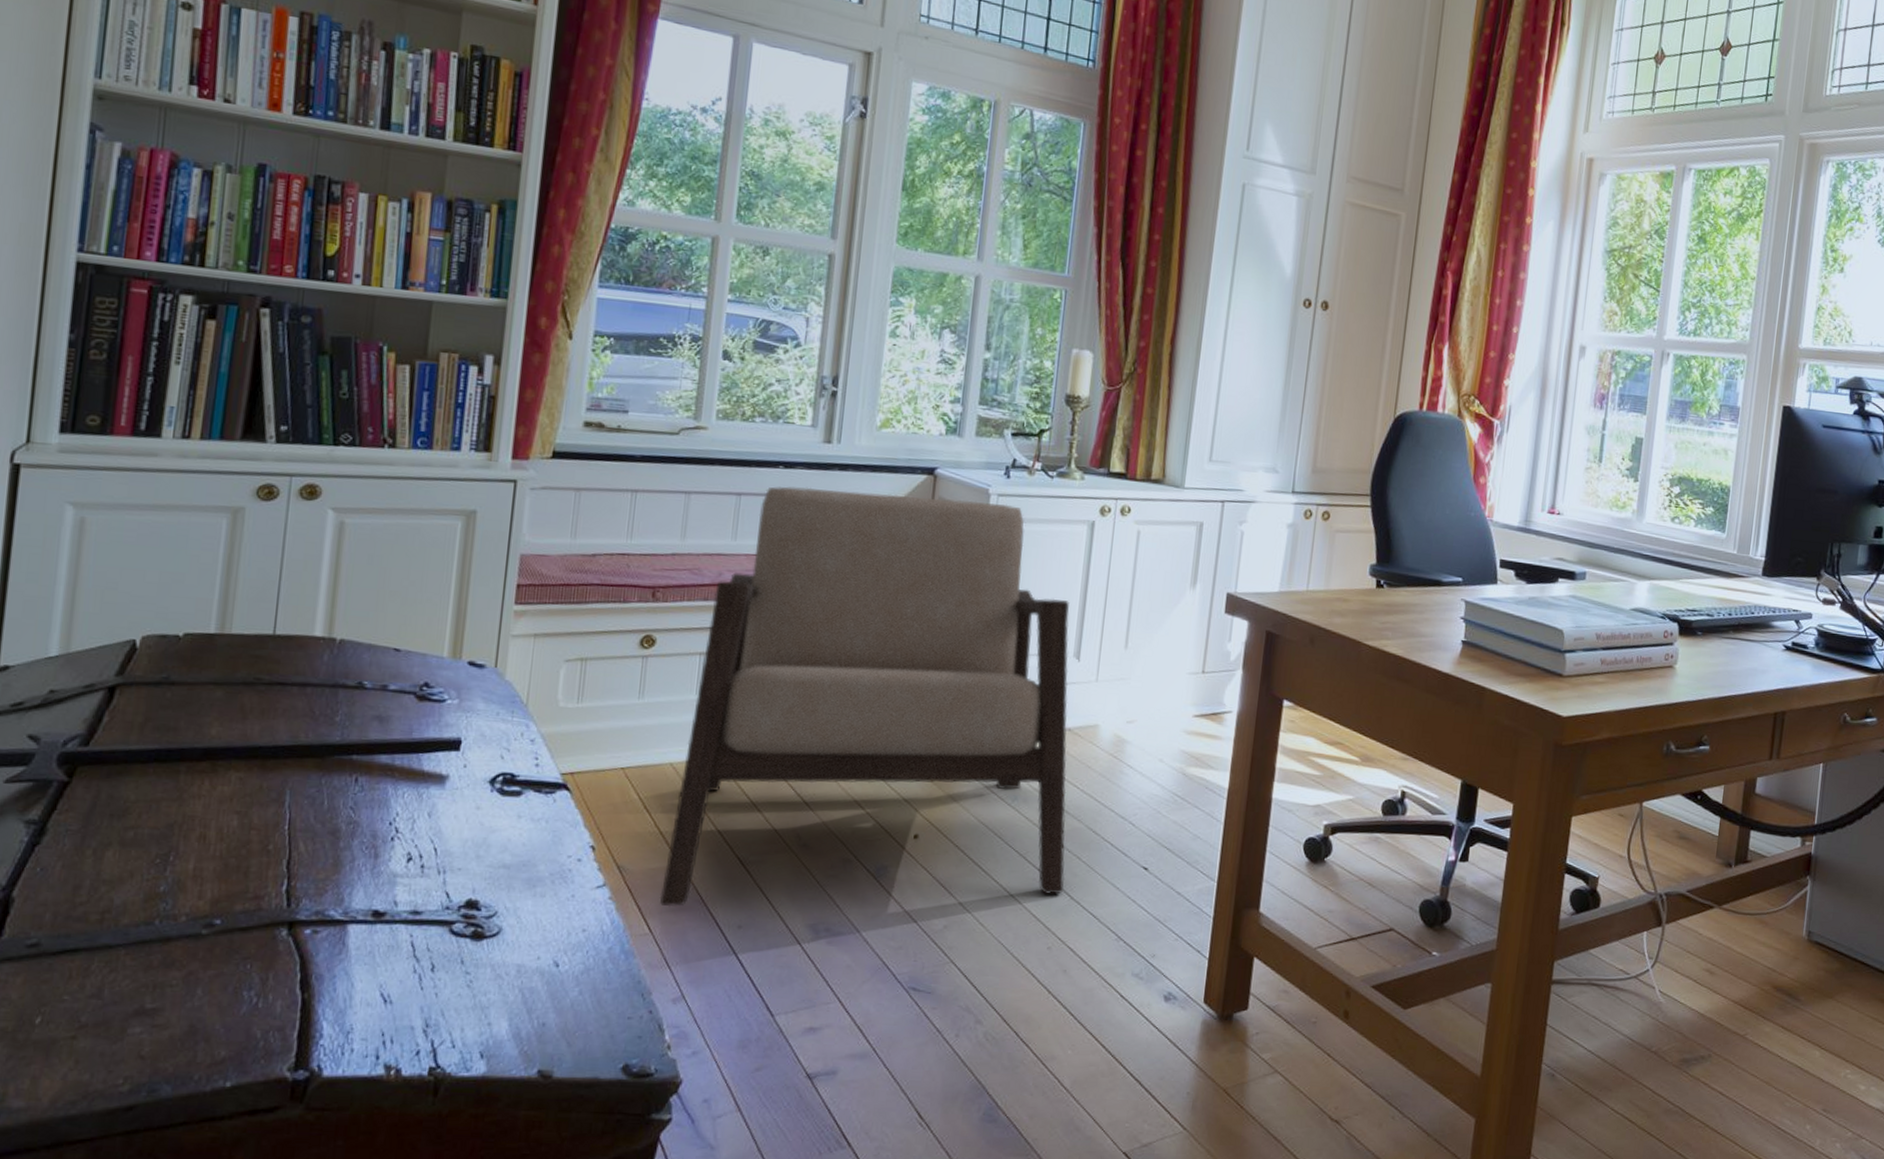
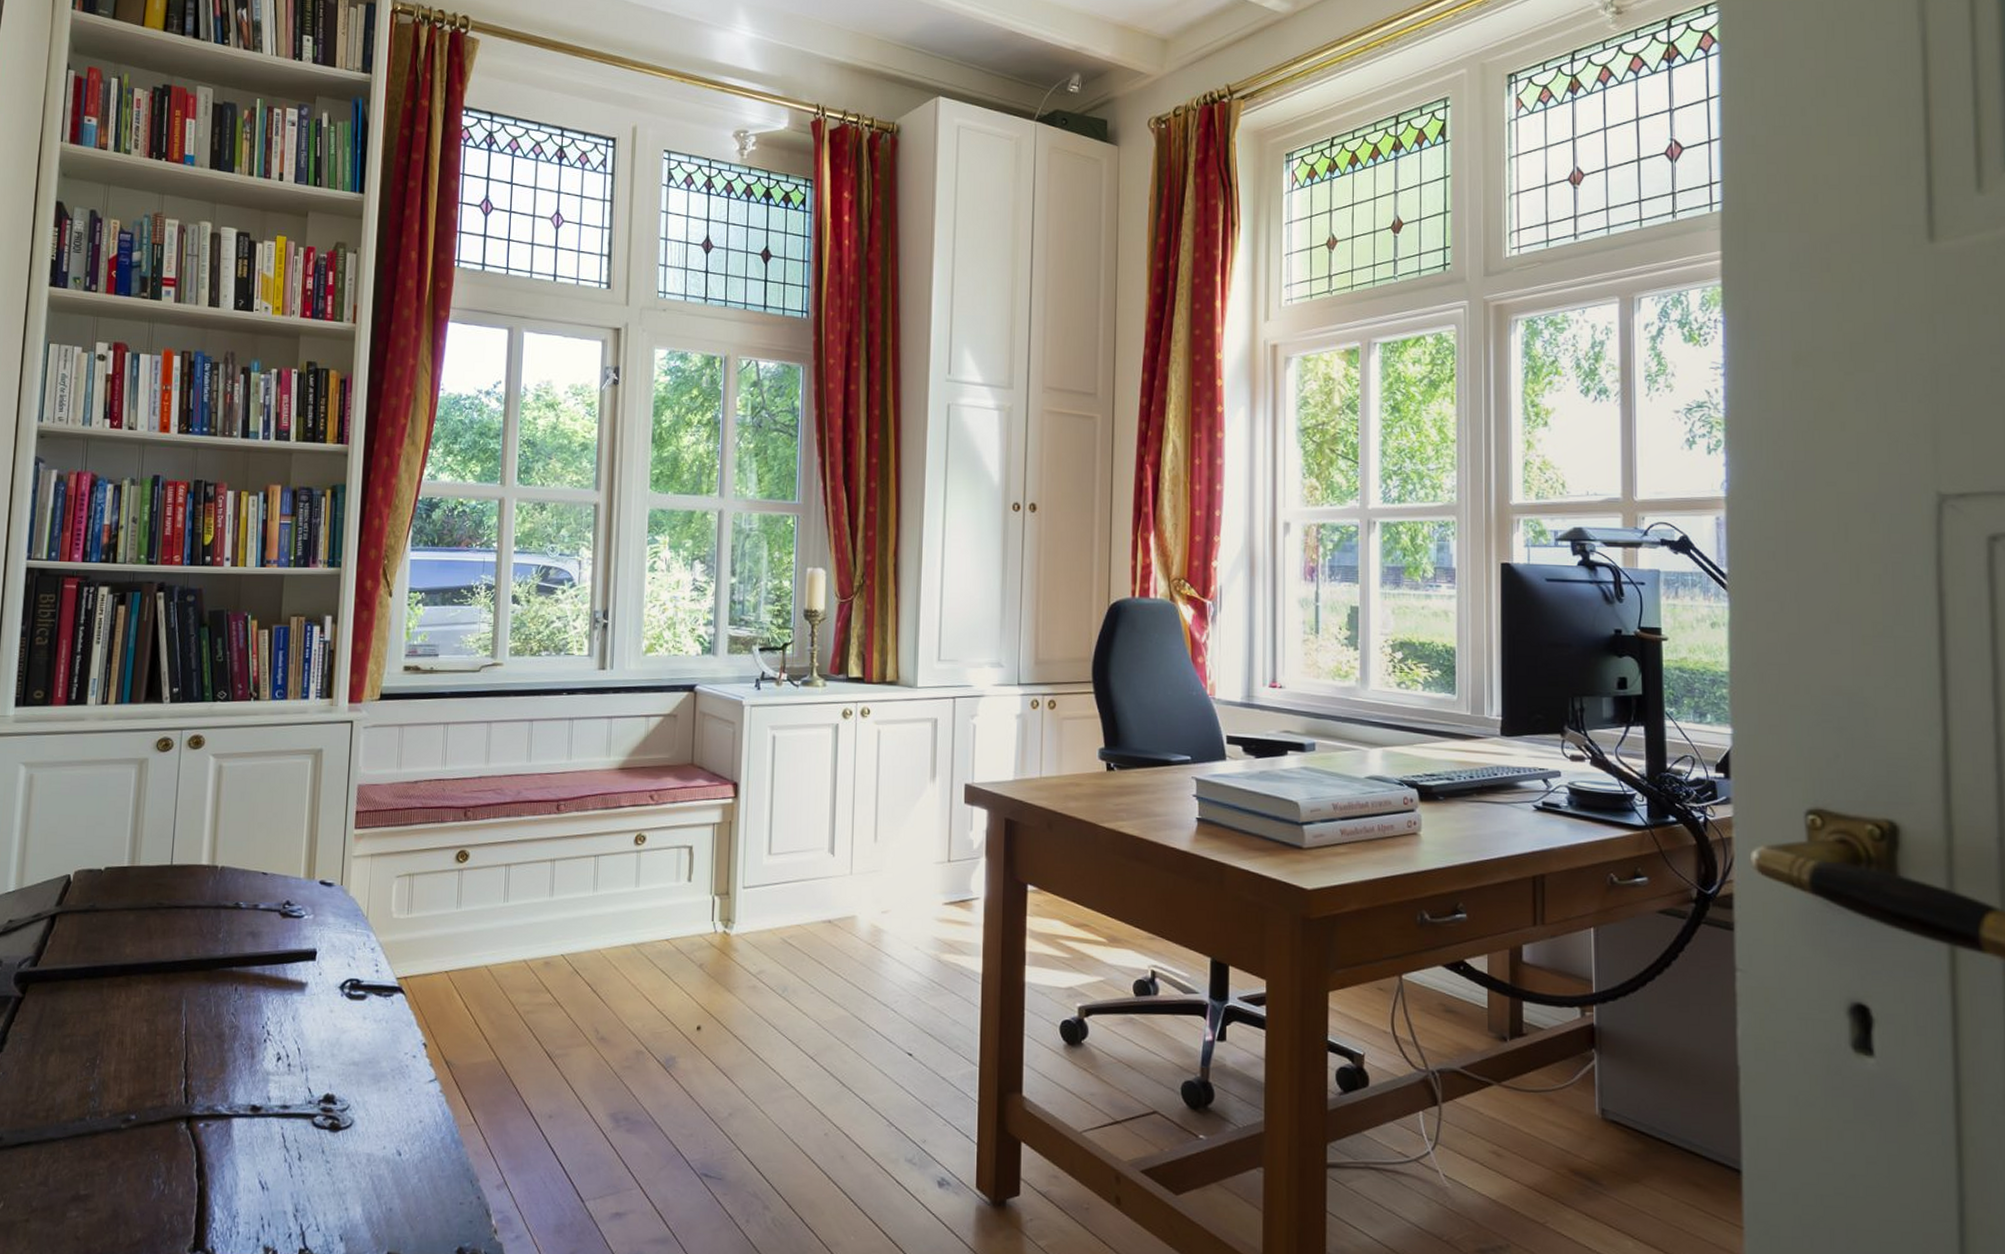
armchair: present [659,486,1070,907] -> none [481,710,836,1099]

